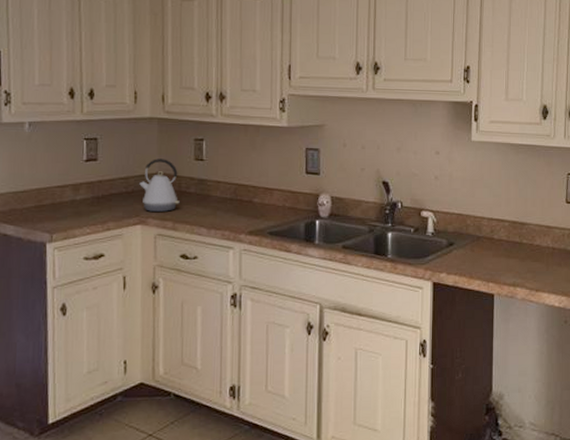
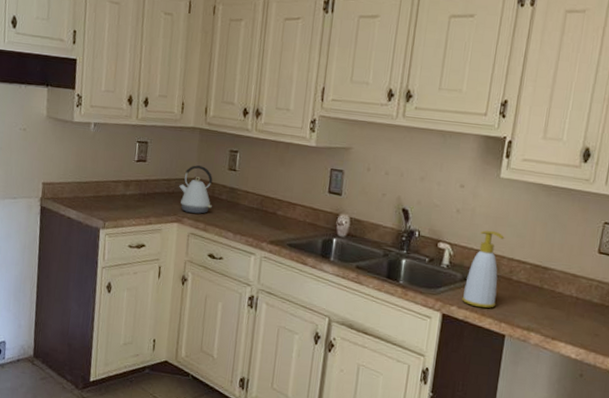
soap bottle: none [450,193,483,271] -> present [462,230,505,308]

